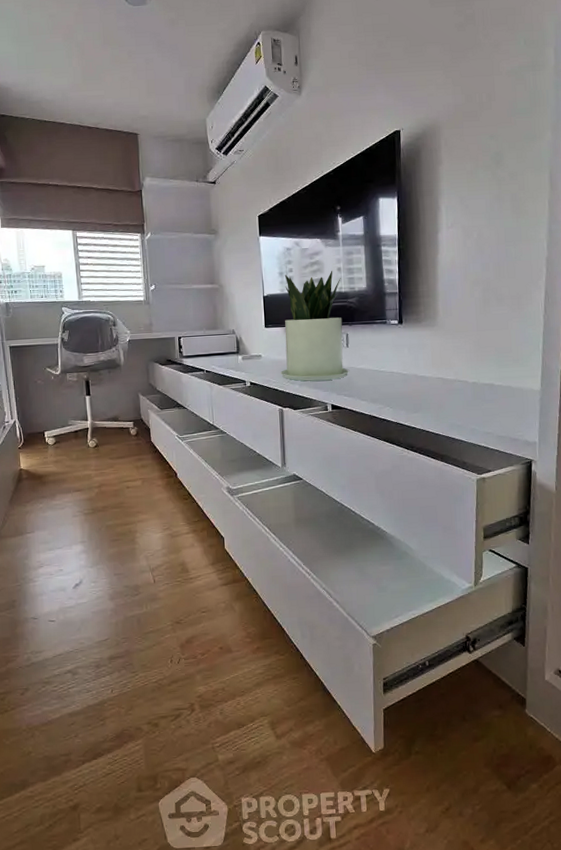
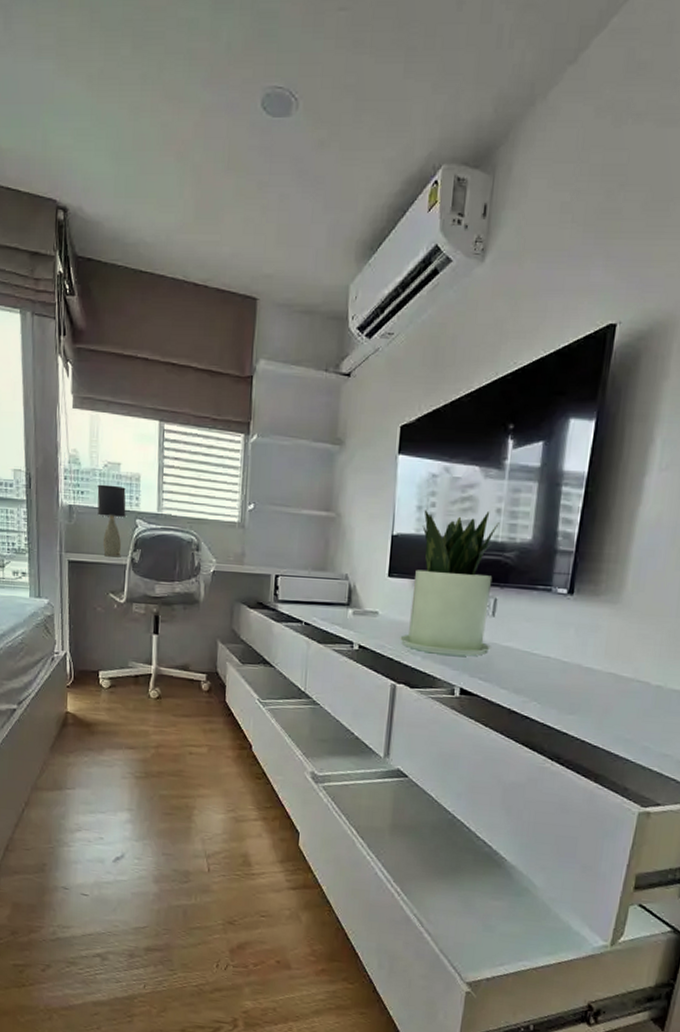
table lamp: none [27,283,53,340] -> present [97,484,126,558]

